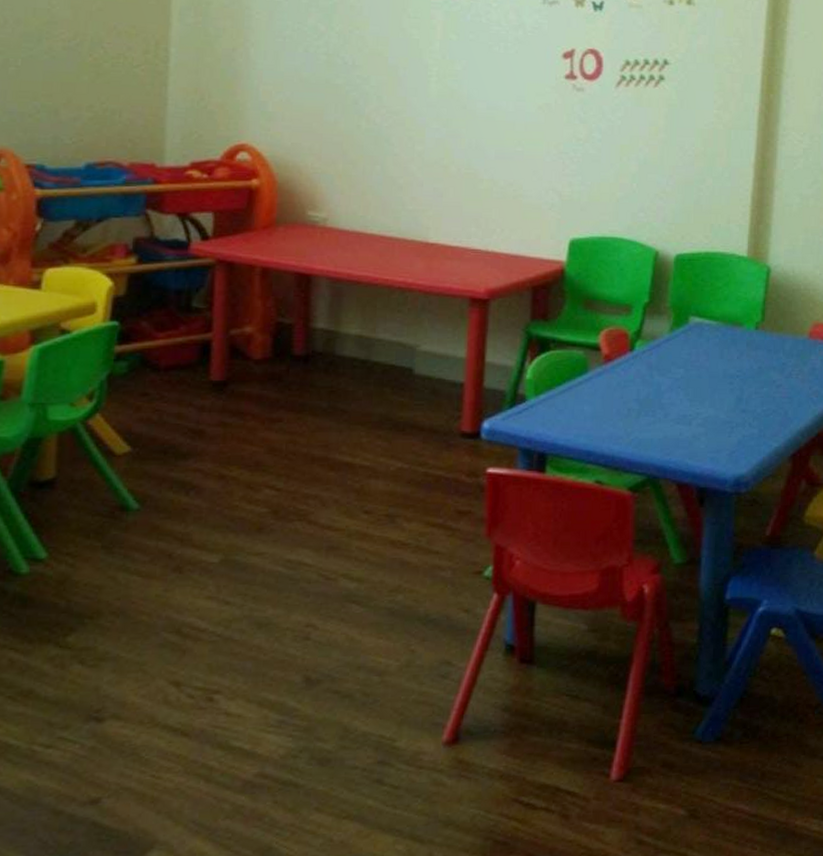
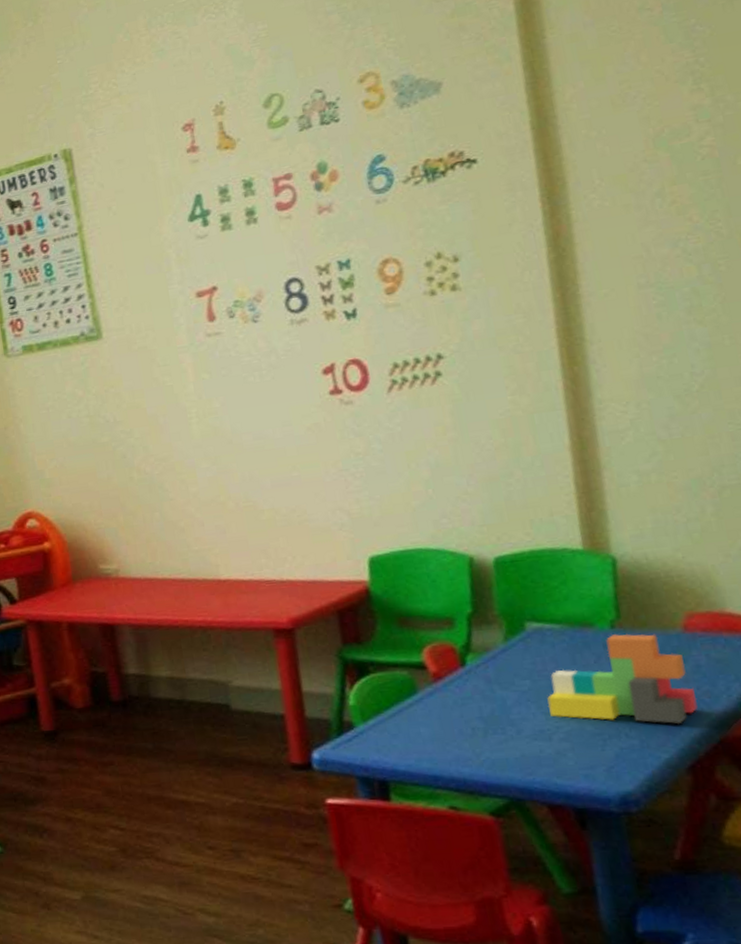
building blocks: none [693,335,808,418] -> present [547,633,698,725]

